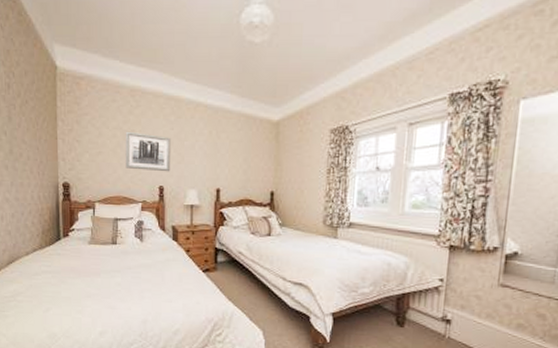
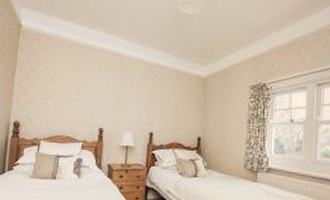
wall art: present [125,131,171,172] -> none [71,80,113,116]

